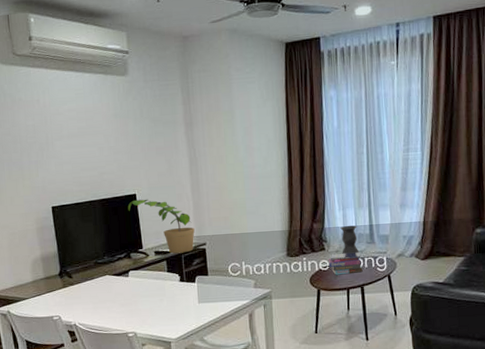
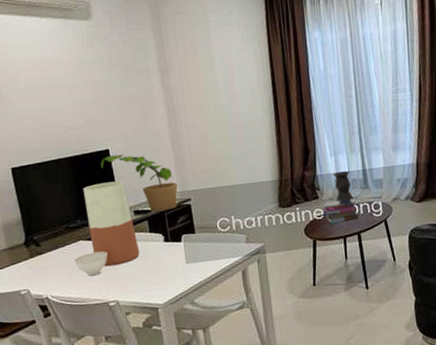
bowl: none [100,286,129,308] -> present [74,251,108,276]
vase: none [111,223,158,301] -> present [83,181,140,266]

